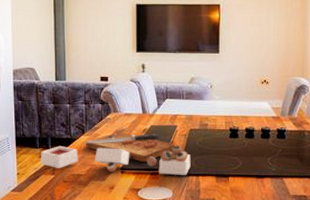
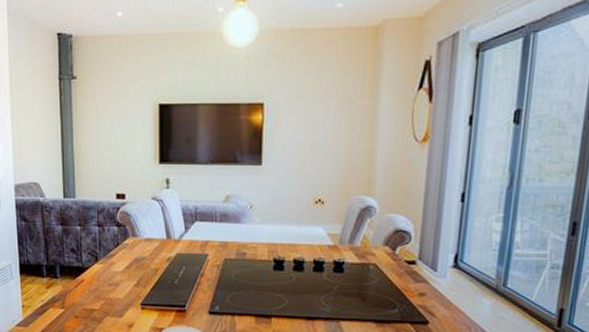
cutting board: present [40,132,191,175] -> none [47,261,225,314]

